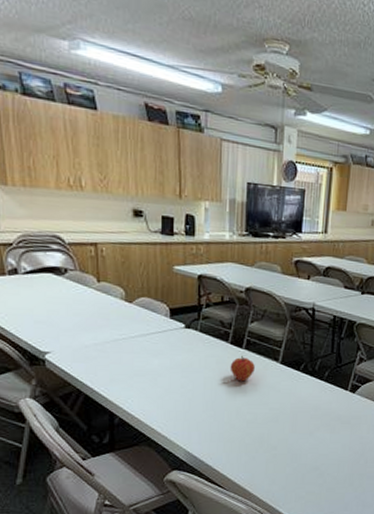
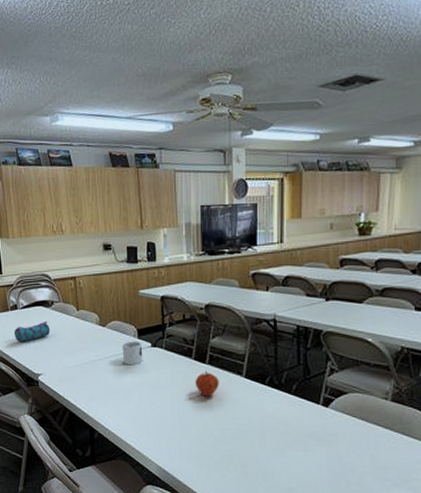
pencil case: none [12,291,63,314] -> present [13,321,51,342]
mug: none [151,320,175,347] -> present [122,341,143,366]

